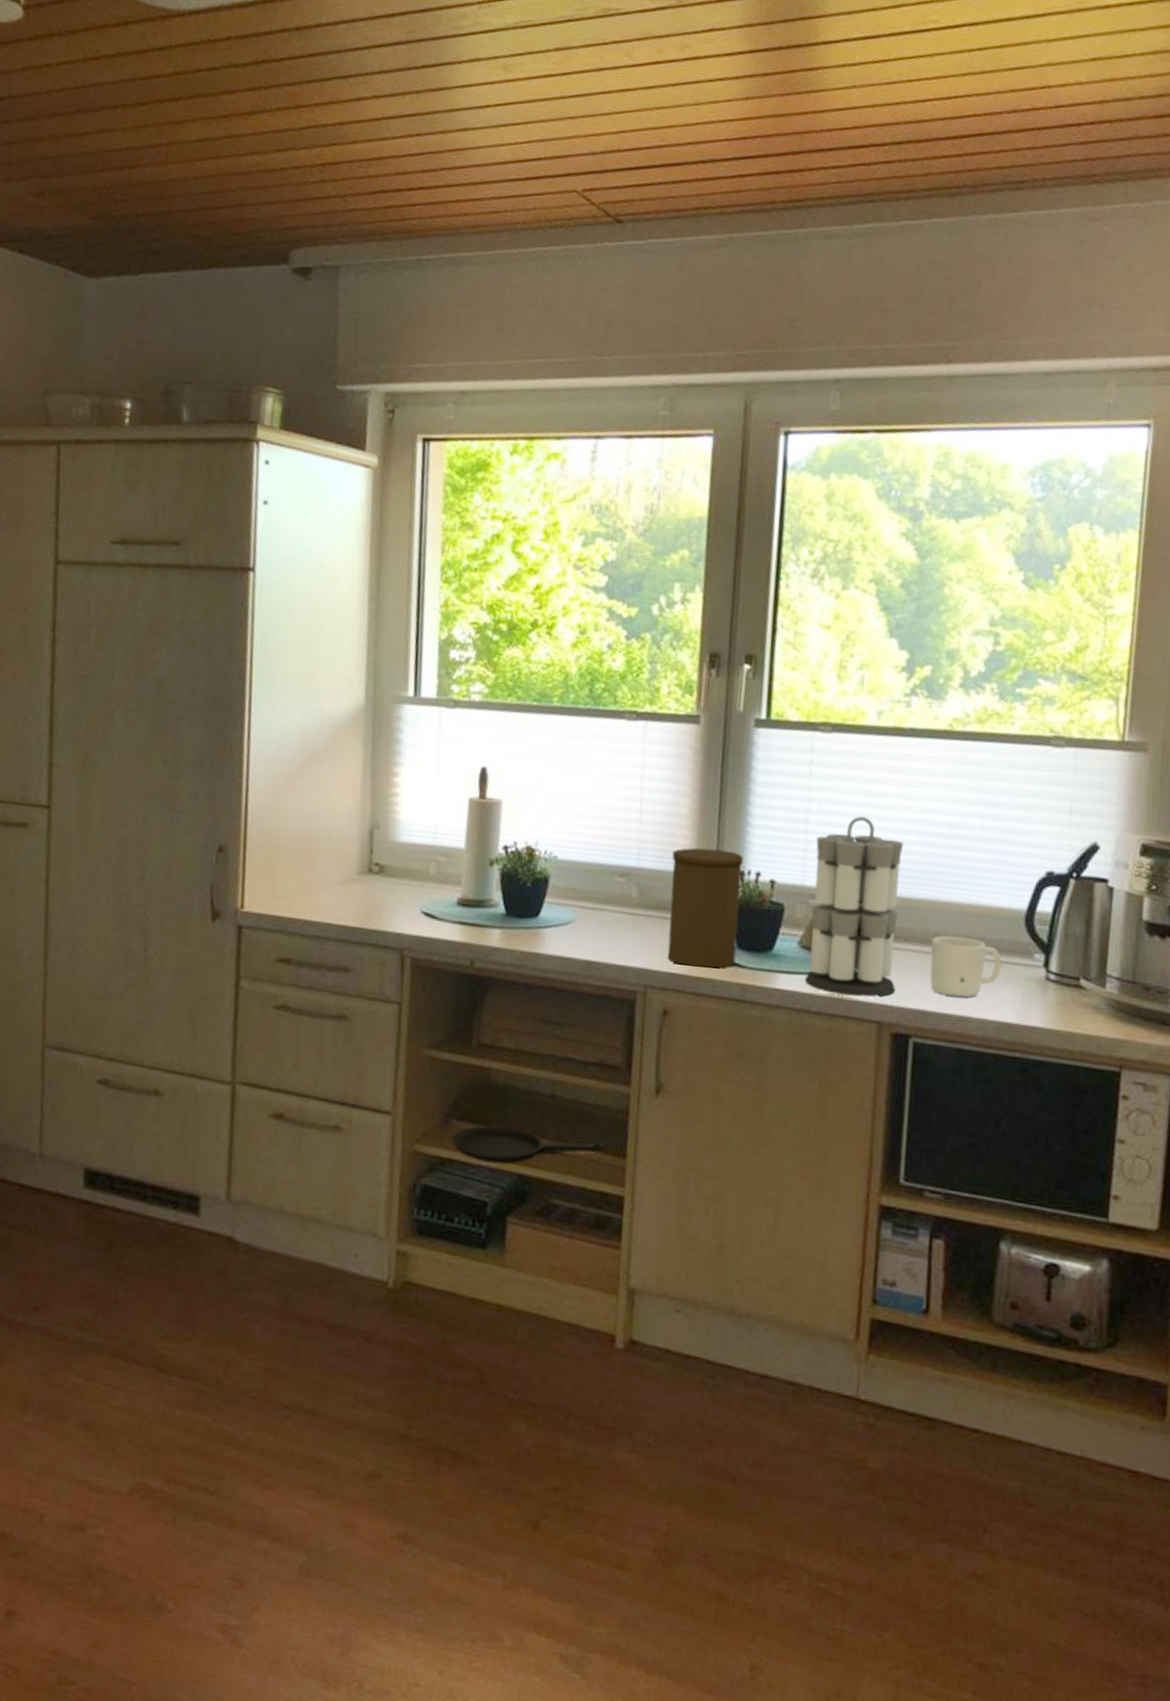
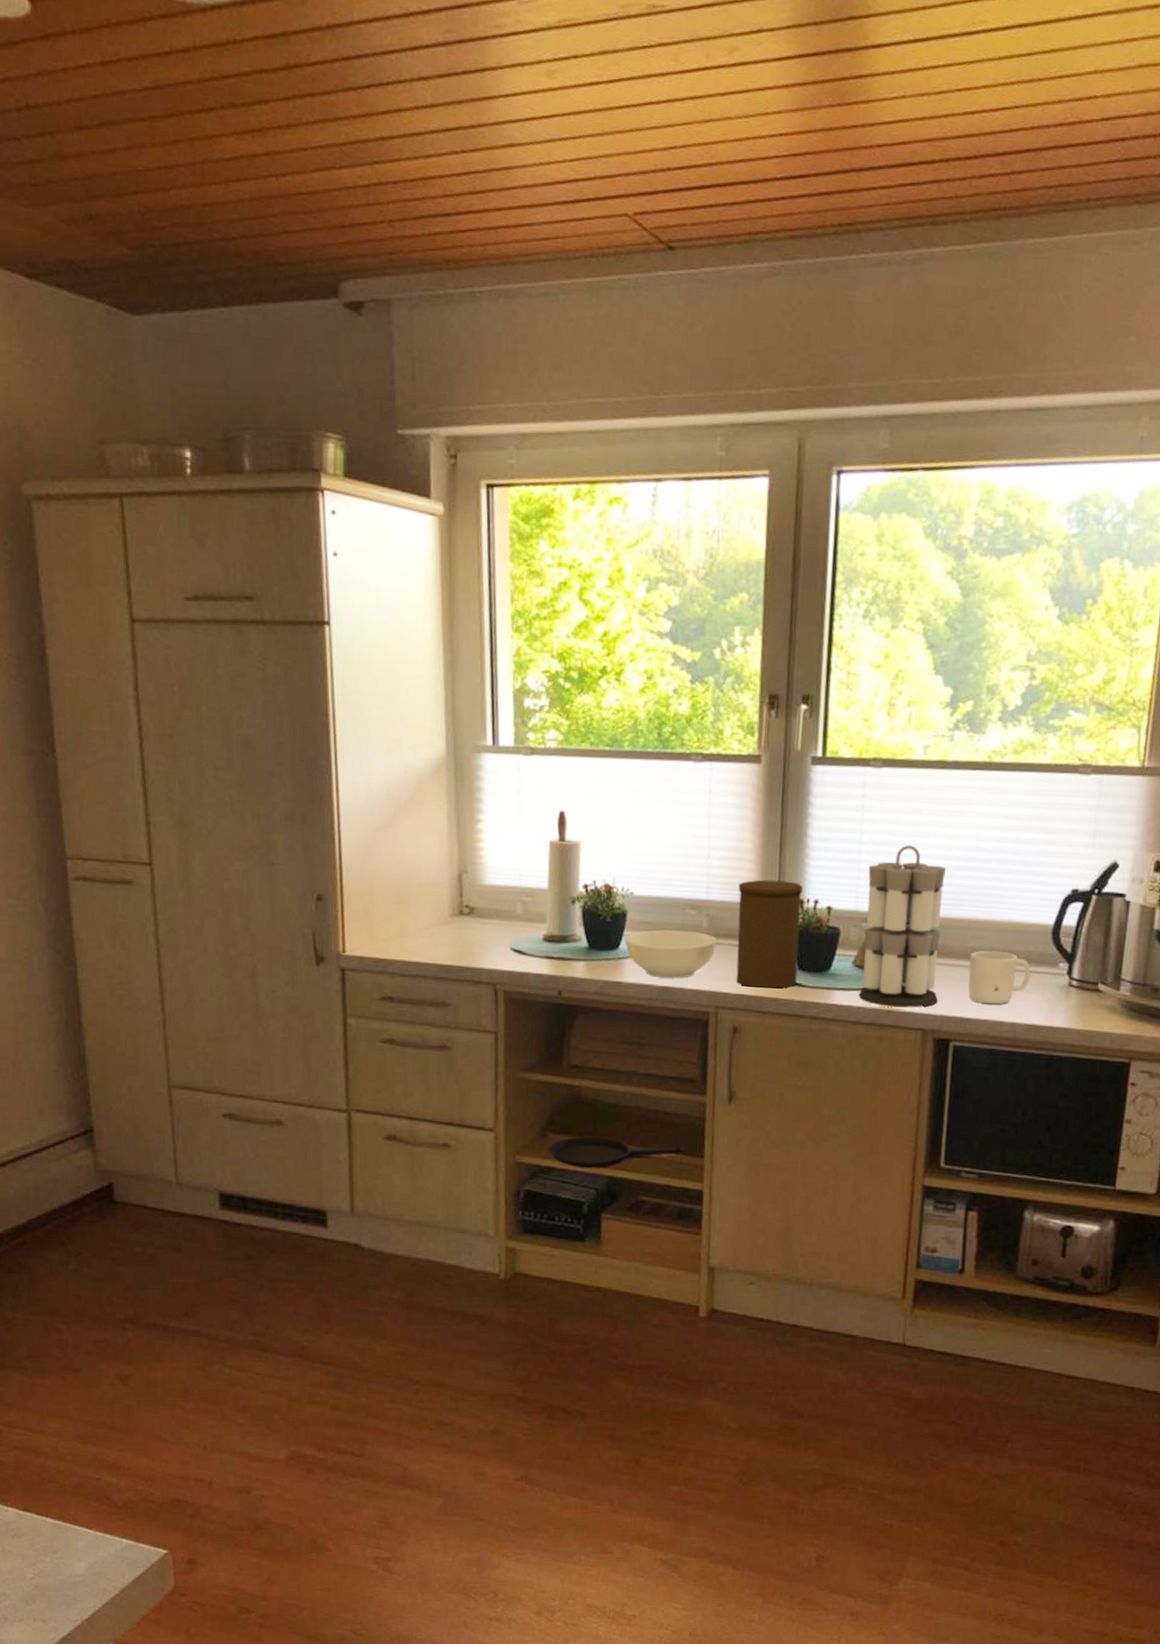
bowl: none [546,898,648,952] -> present [625,929,718,979]

